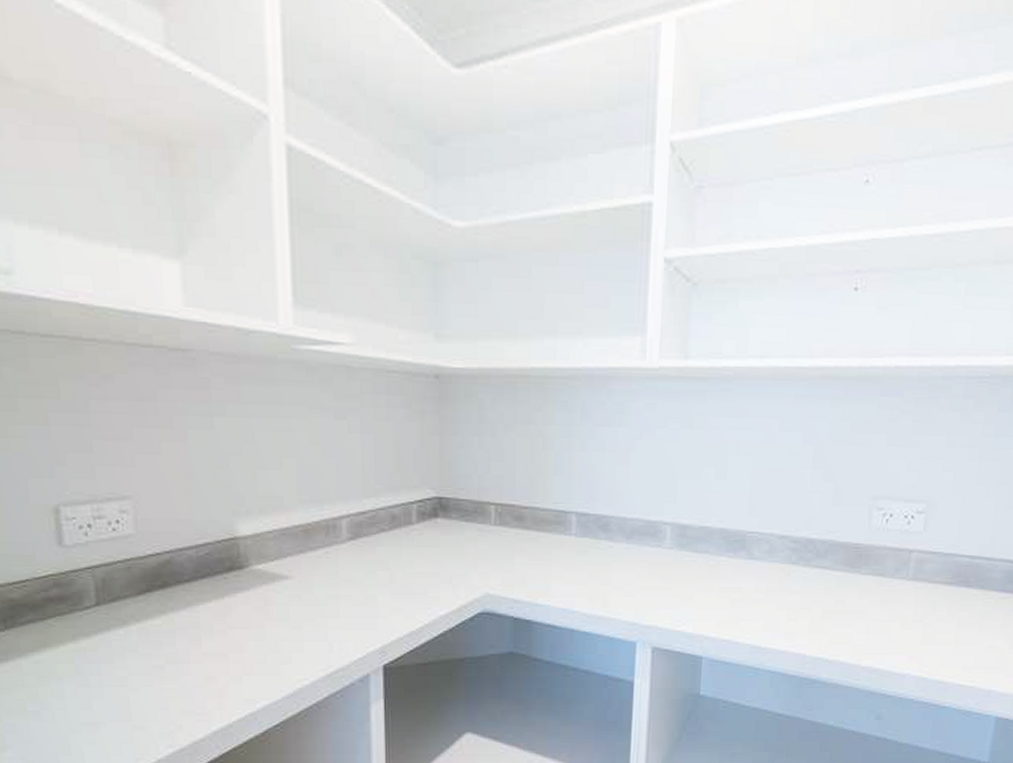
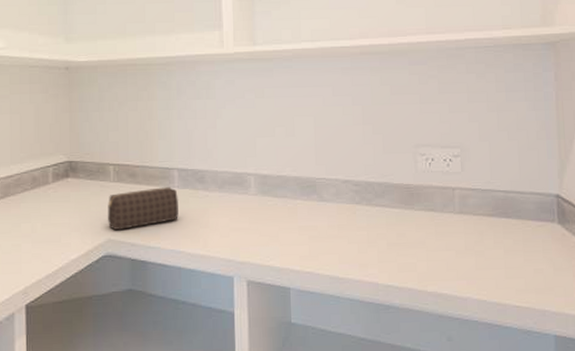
speaker: none [486,534,575,583] -> present [108,187,179,230]

